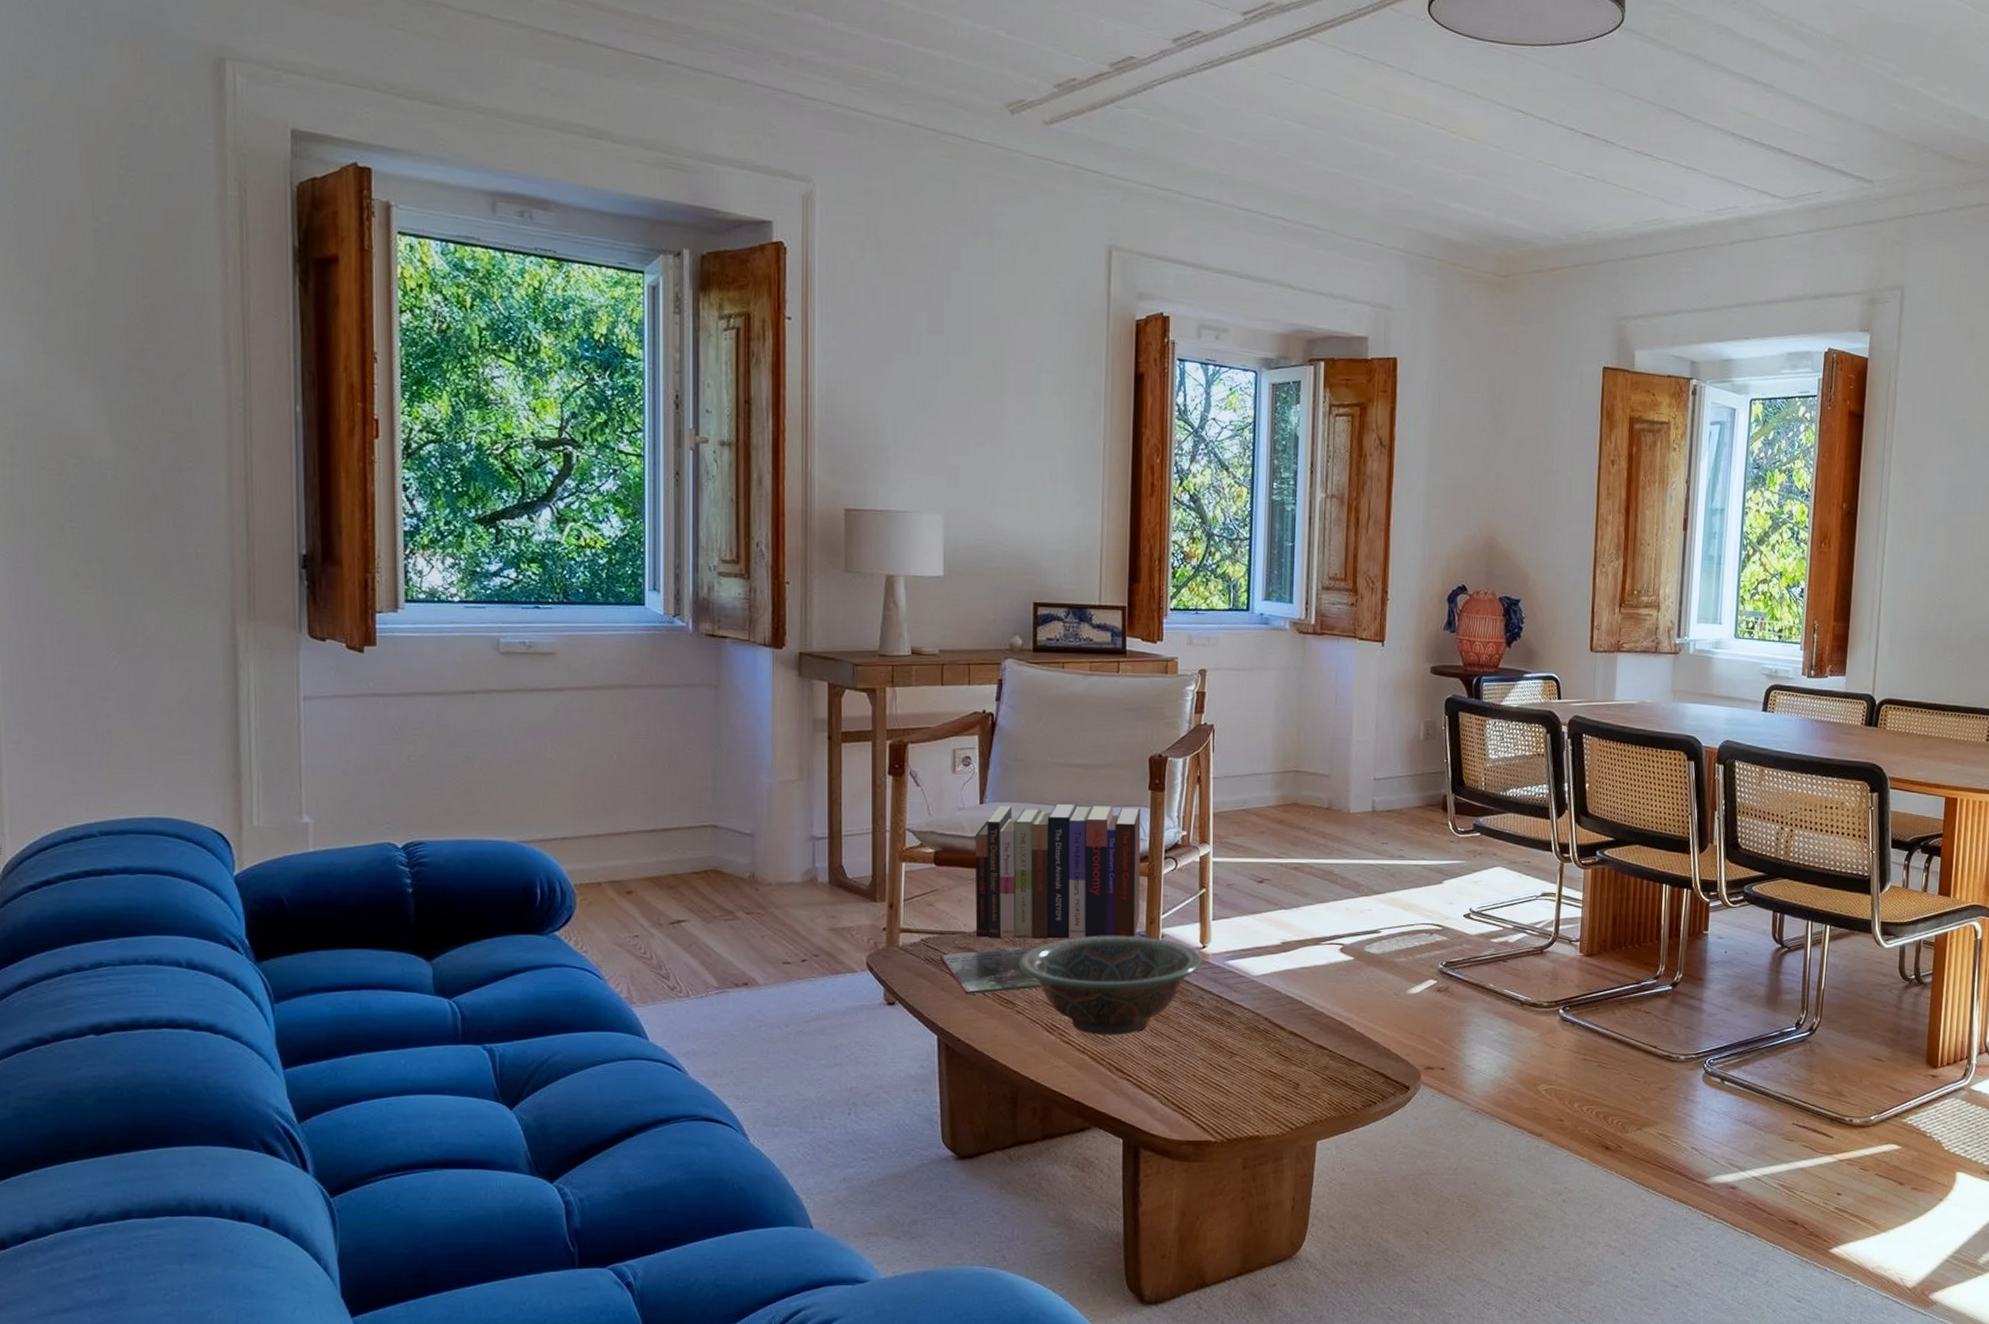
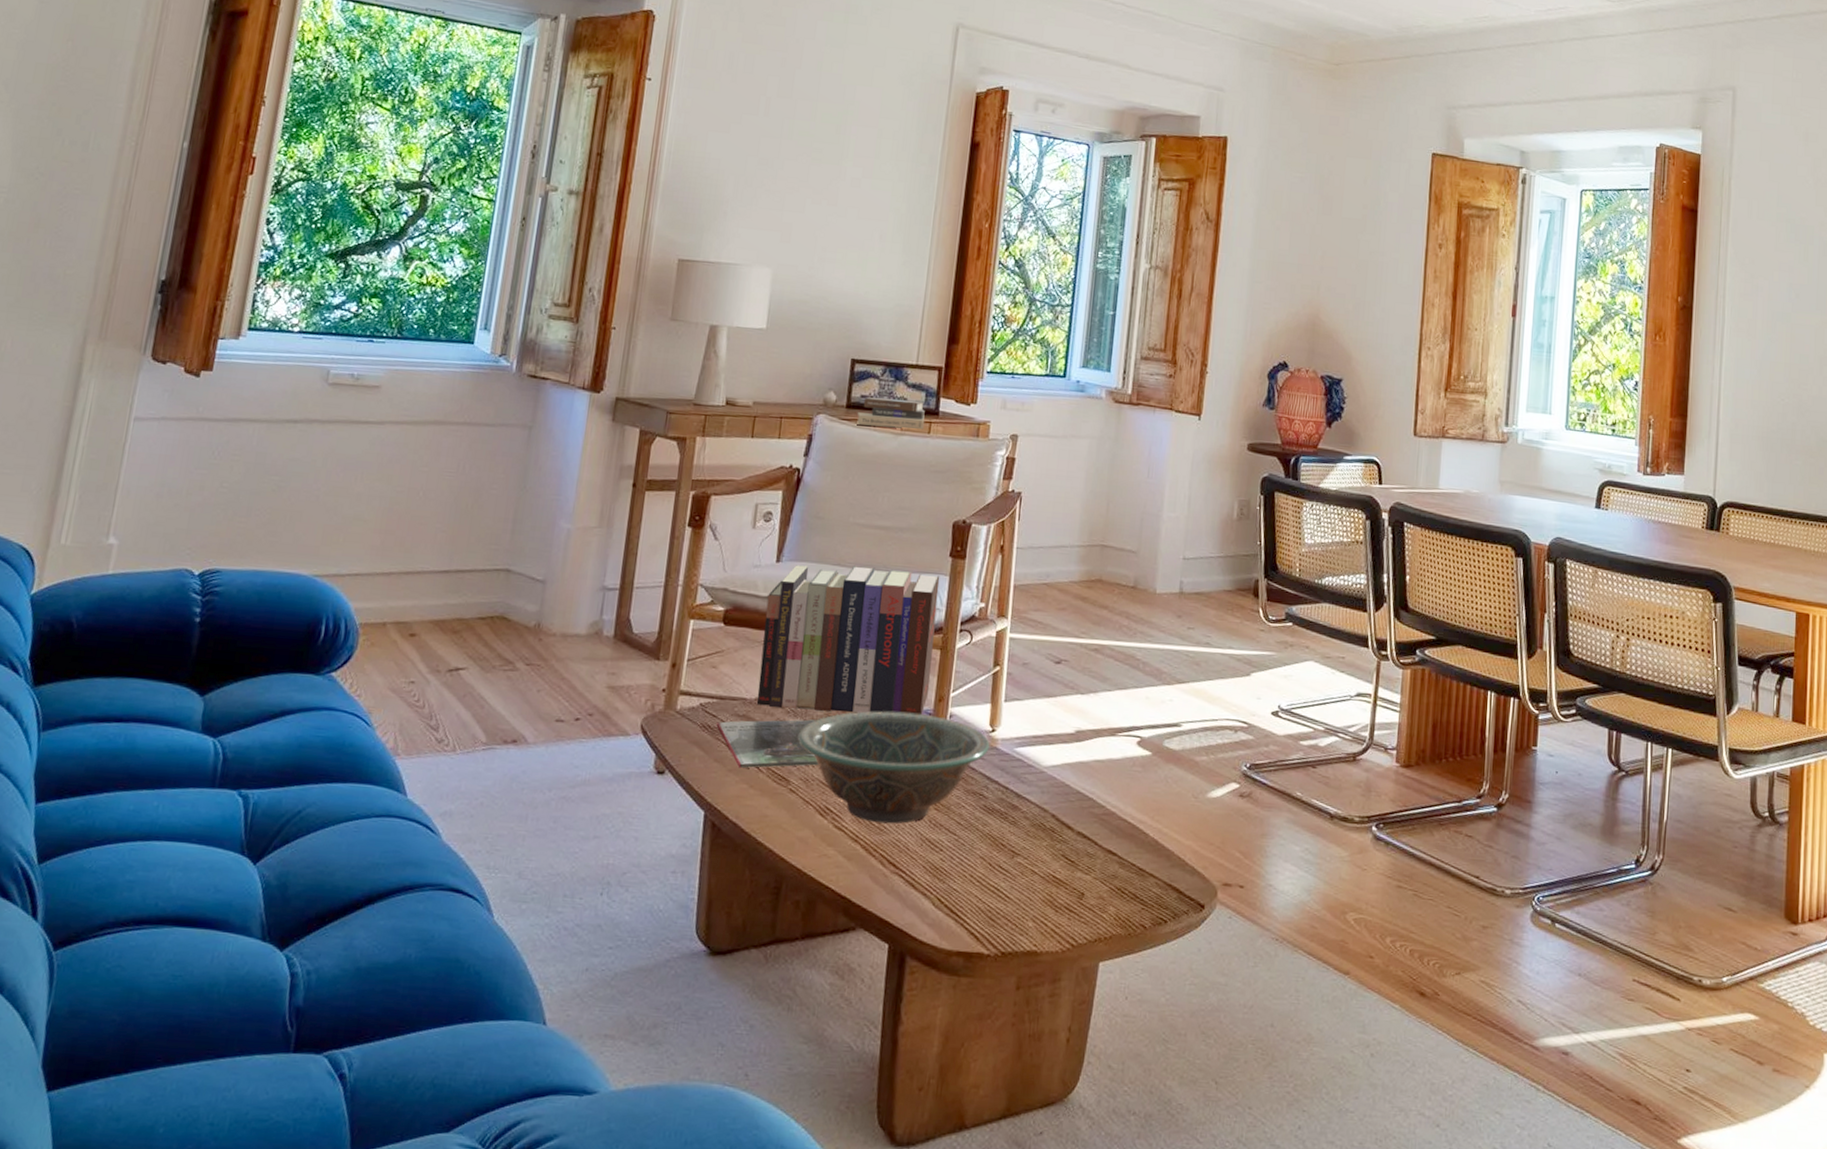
books: none [1044,639,1113,670] -> present [857,396,925,430]

